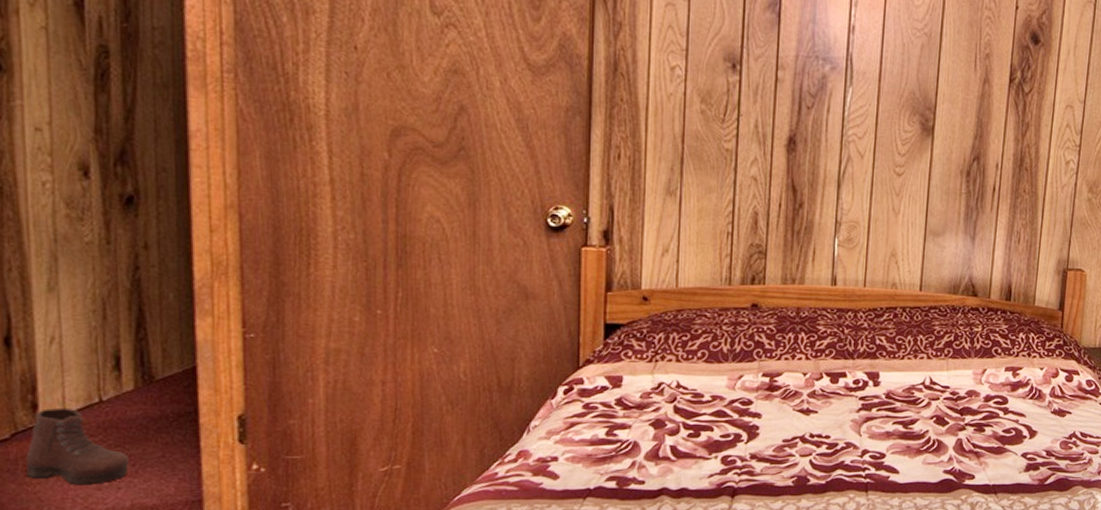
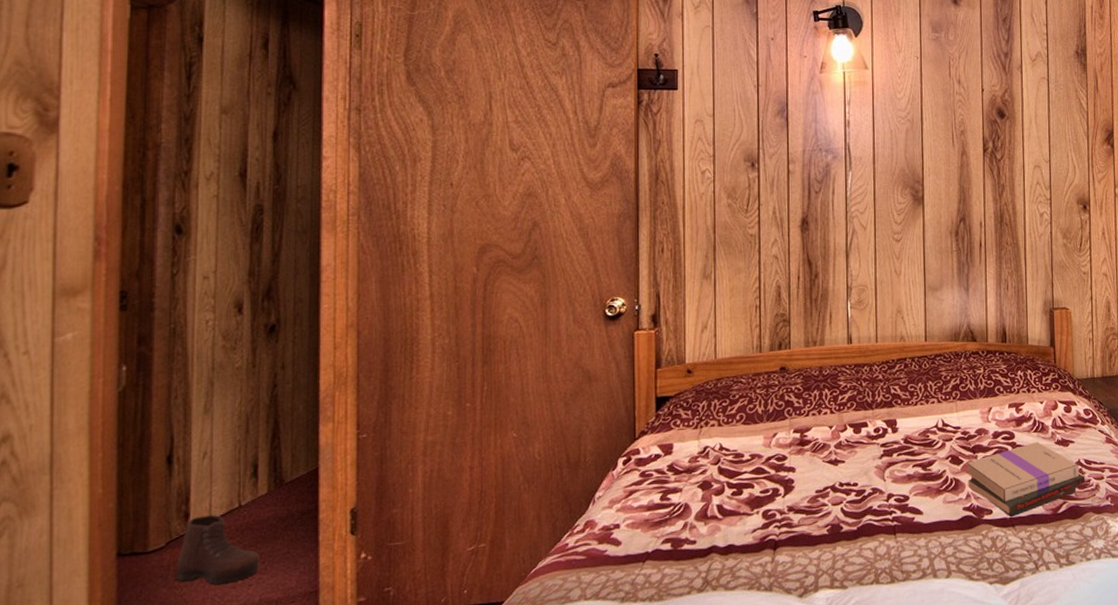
books: none [951,410,1079,485] -> present [967,442,1086,518]

